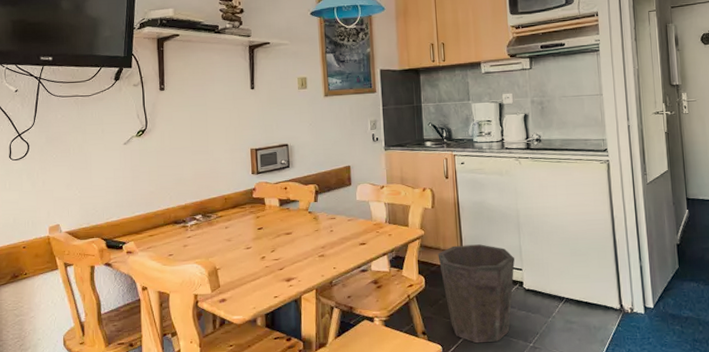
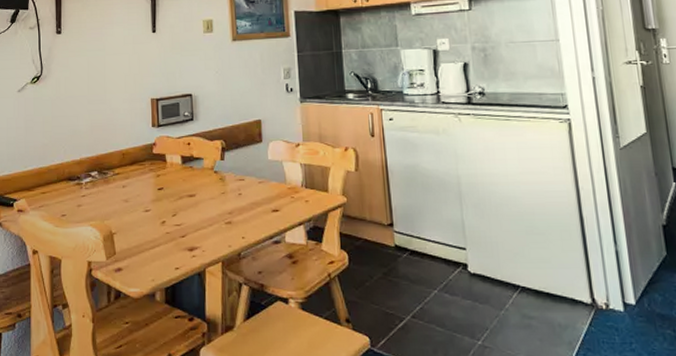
waste bin: present [438,244,515,344] -> none [363,216,457,337]

